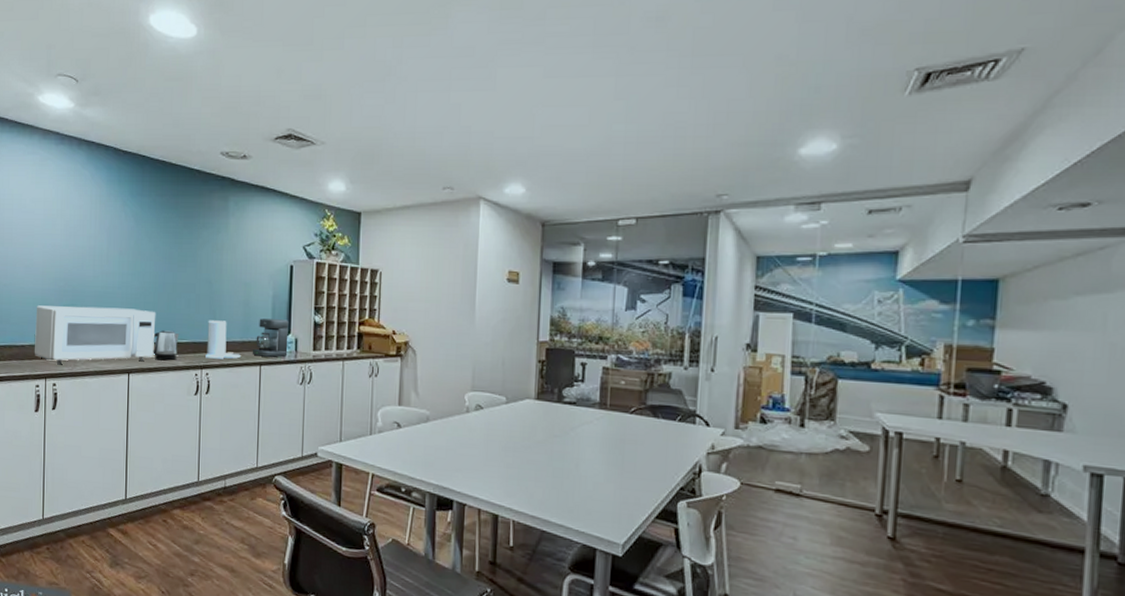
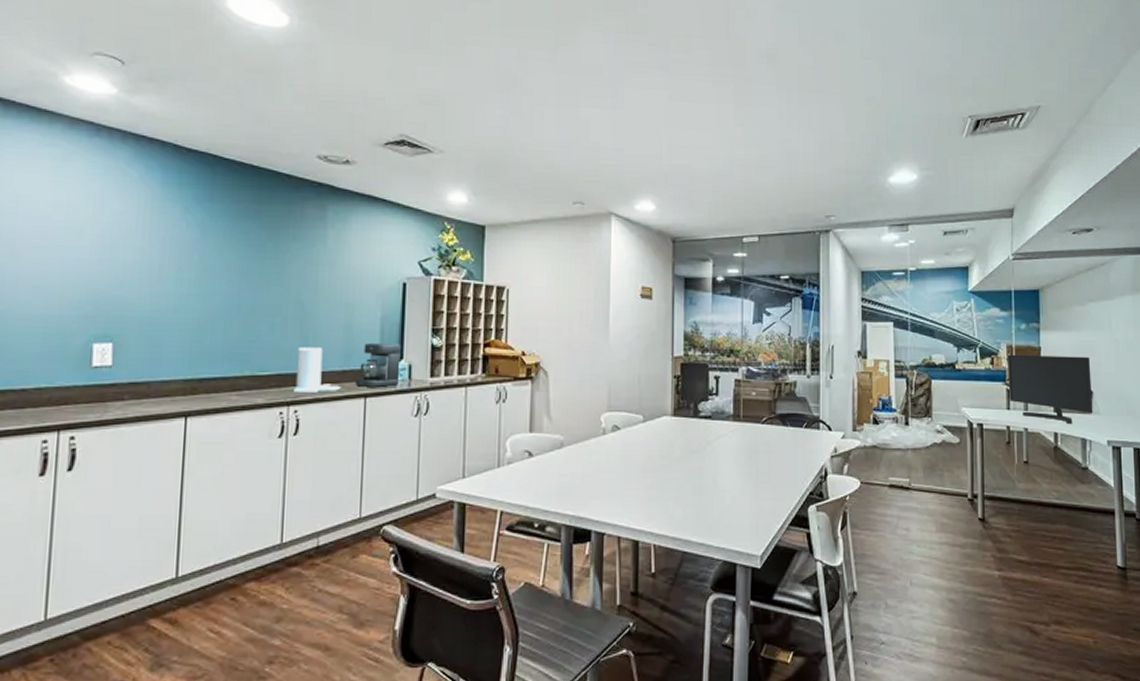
microwave: present [35,305,156,365] -> none [43,335,227,412]
kettle: present [153,330,179,361] -> none [221,362,258,398]
computer monitor: none [942,355,1068,442] -> present [1008,354,1093,425]

